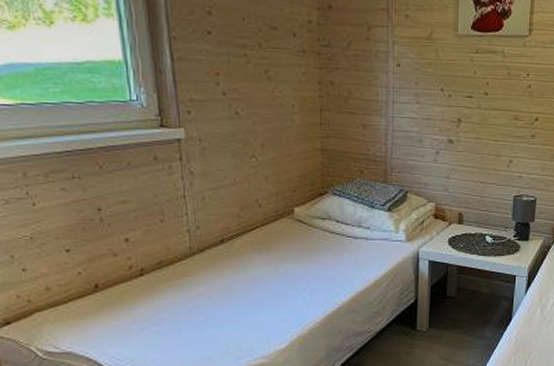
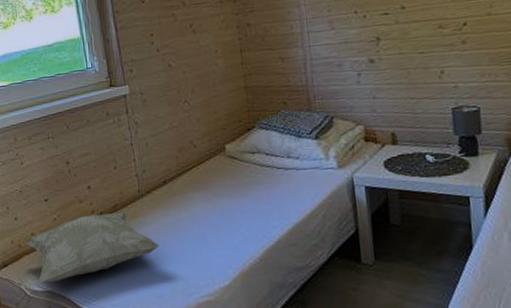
decorative pillow: none [36,269,211,344] -> present [25,211,159,283]

